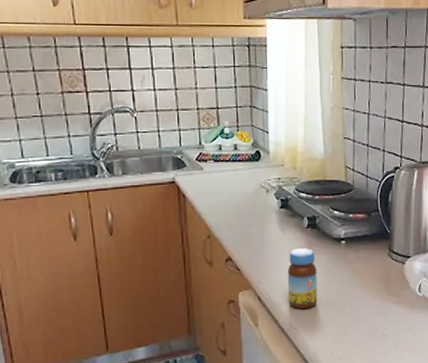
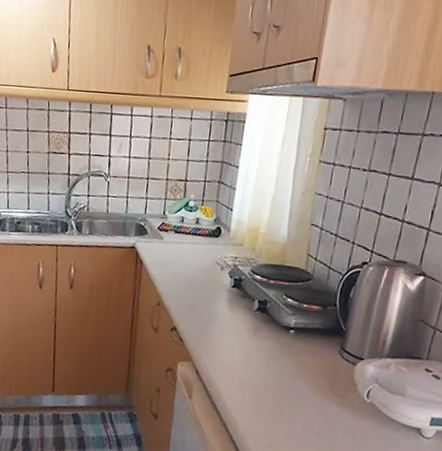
jar: present [287,248,318,310] -> none [225,329,261,392]

